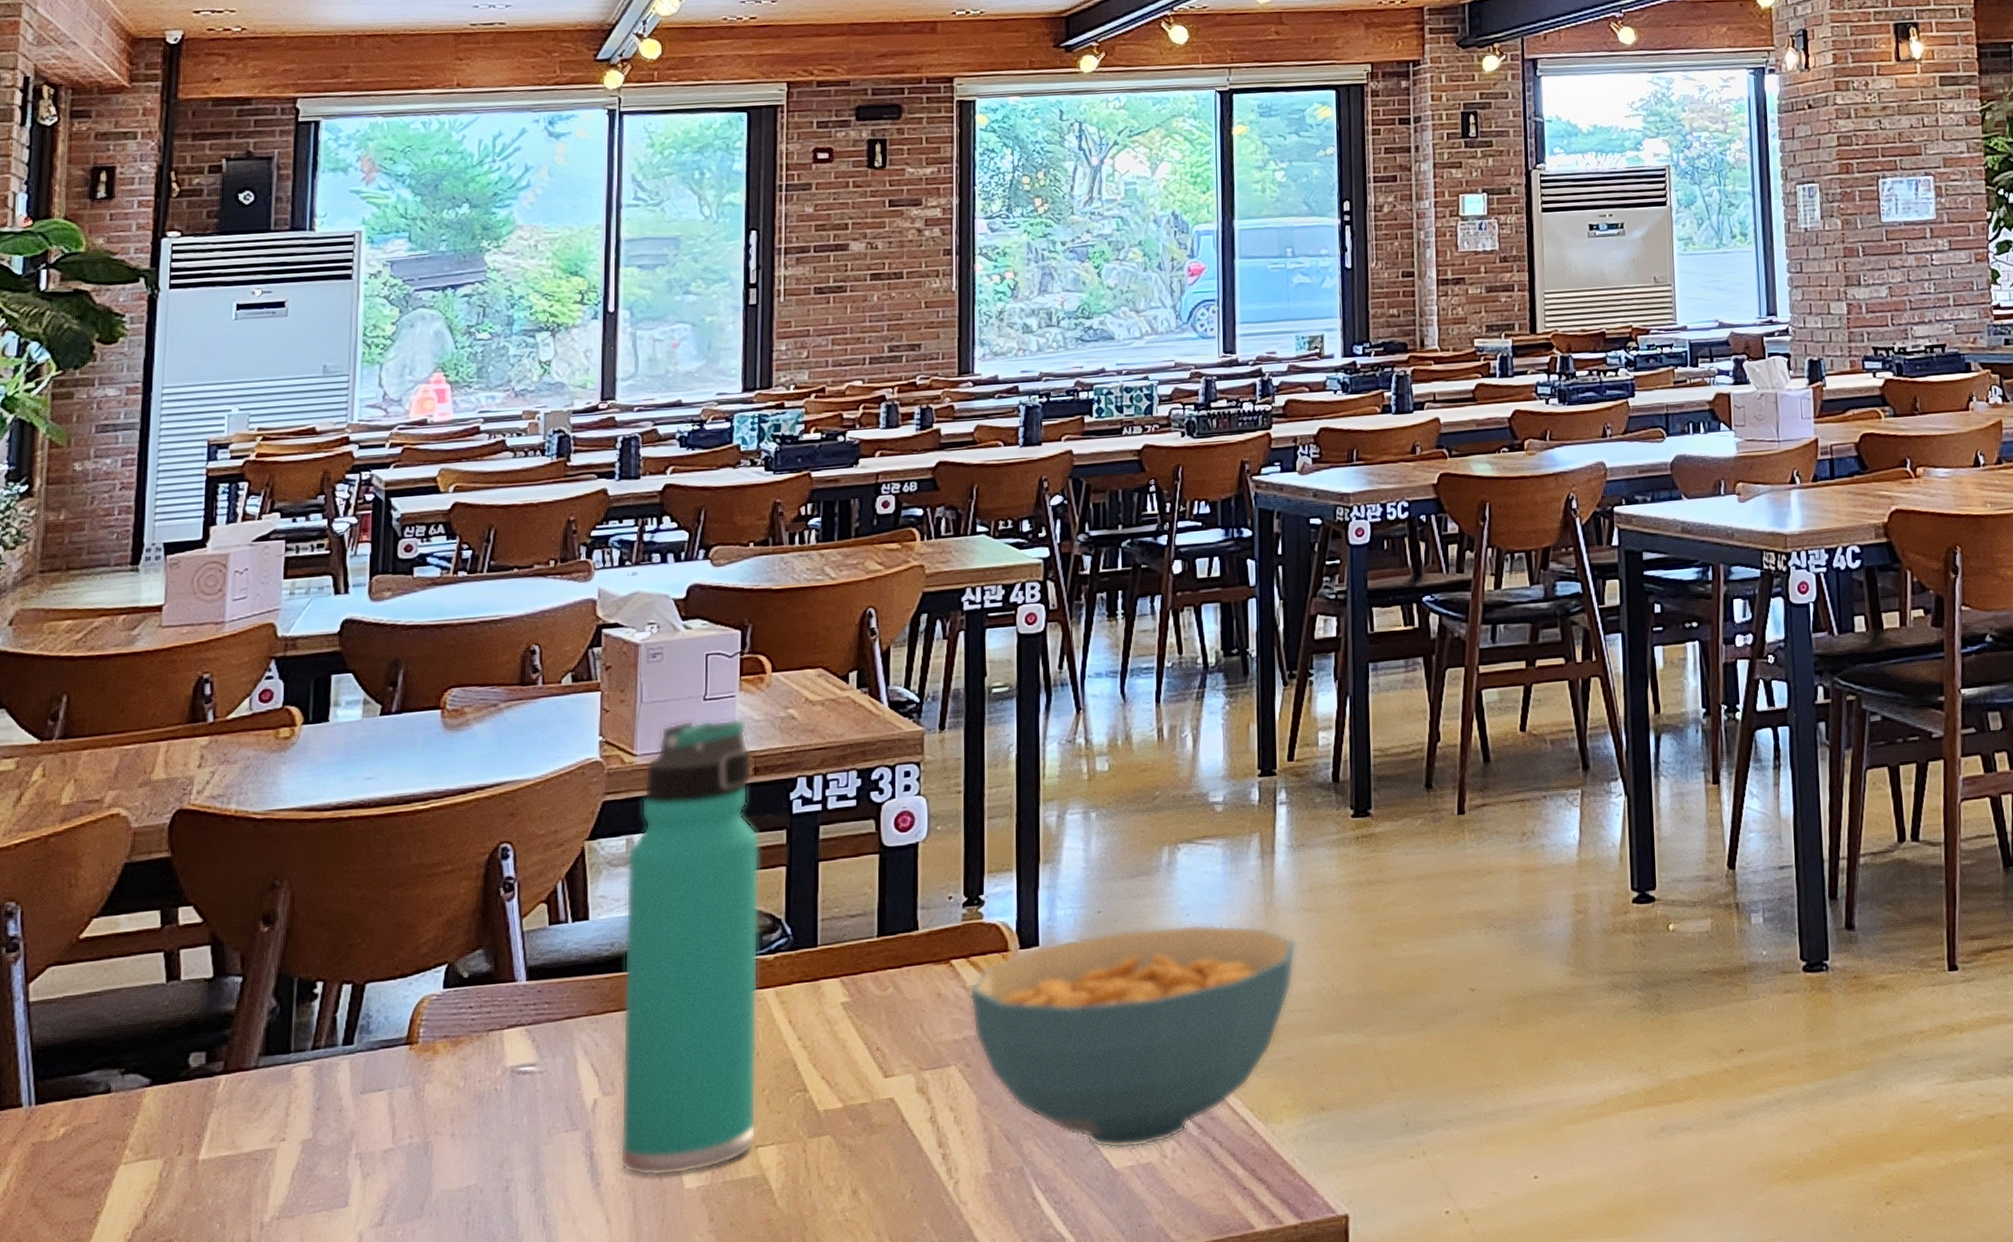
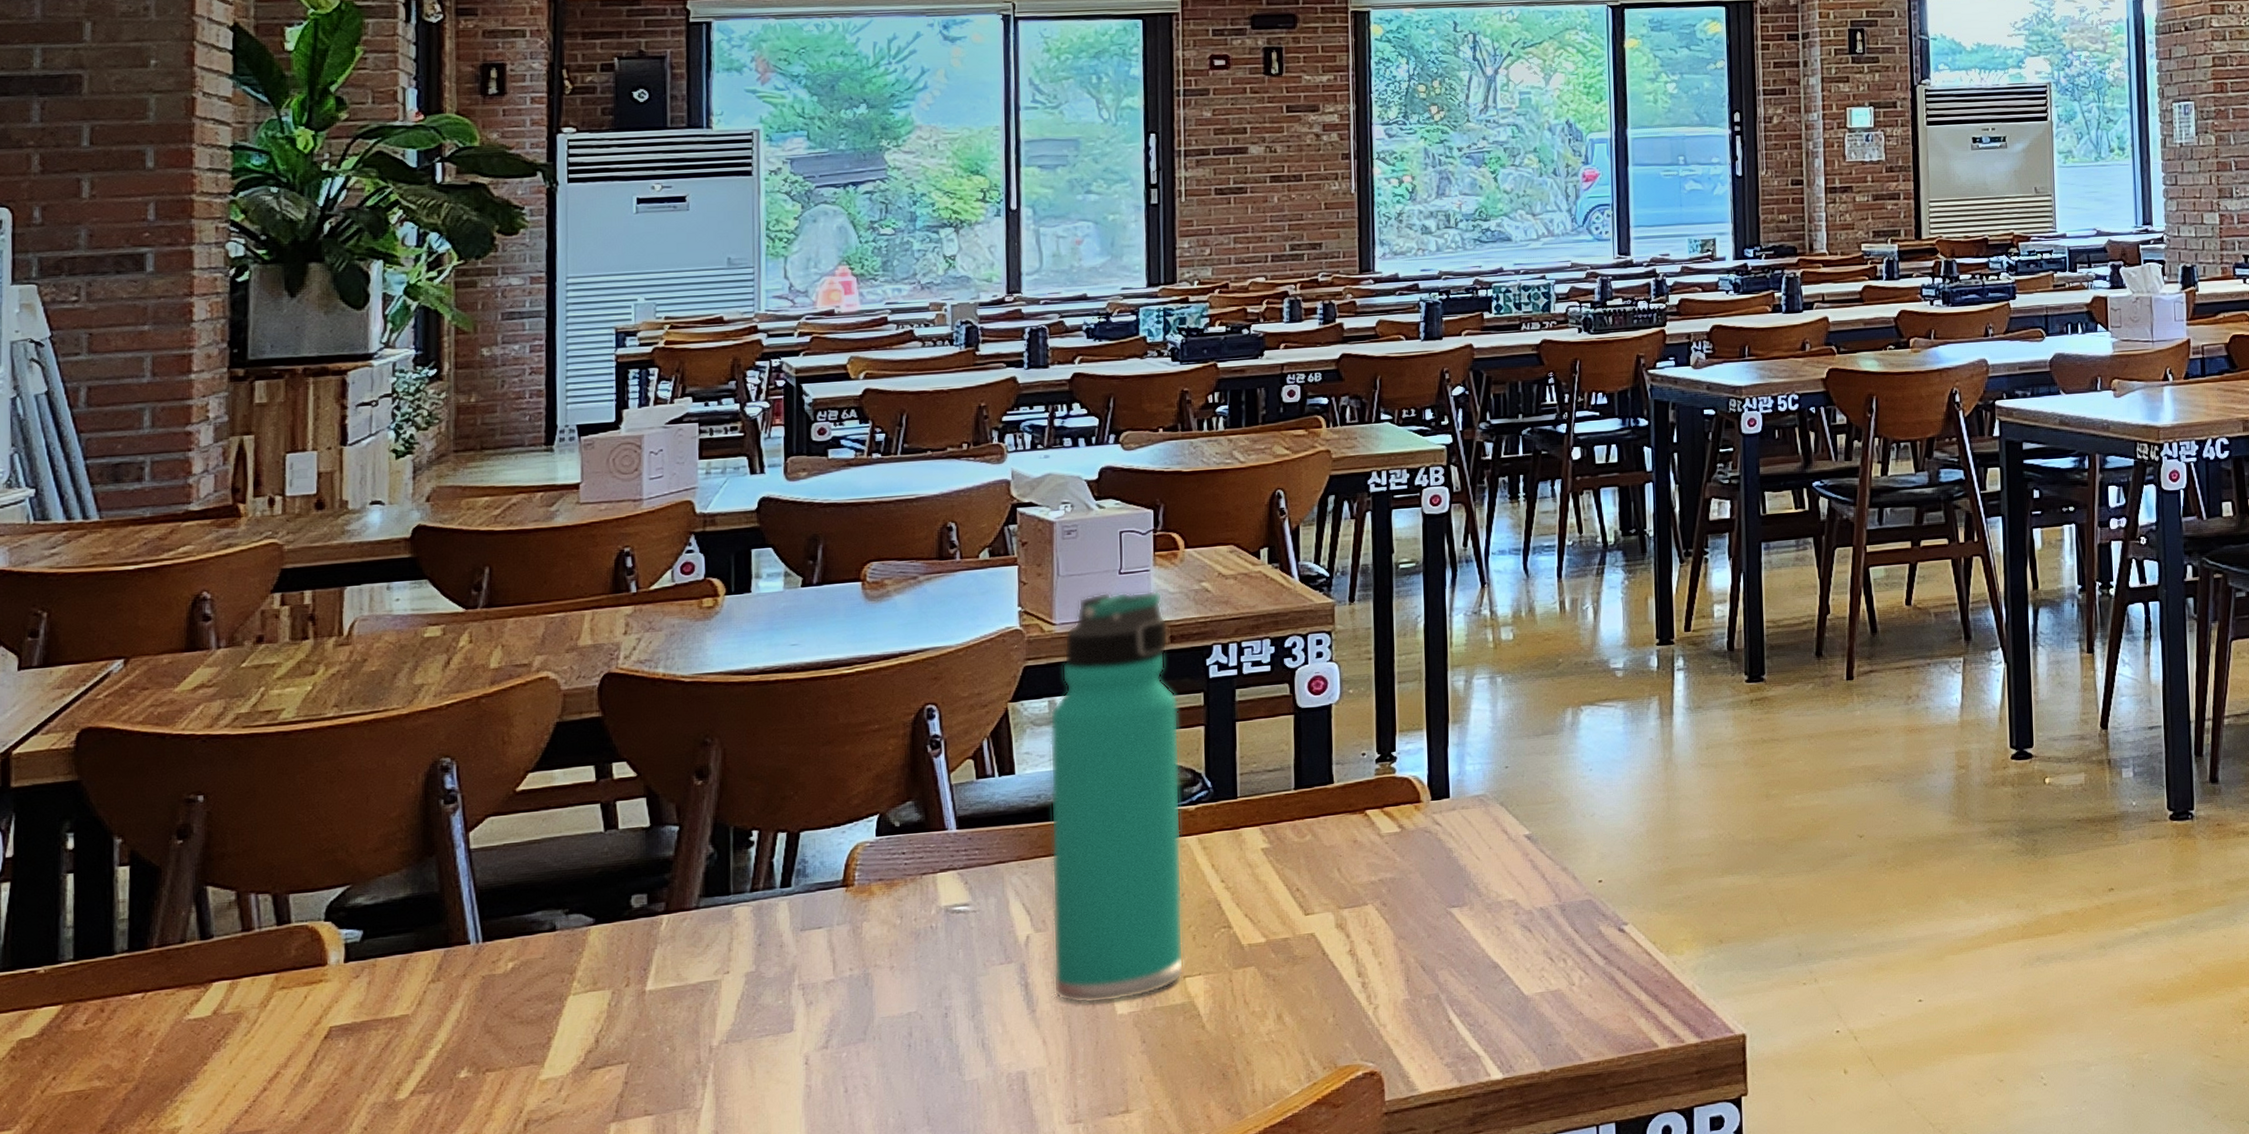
cereal bowl: present [969,923,1296,1149] -> none [1383,777,1695,978]

